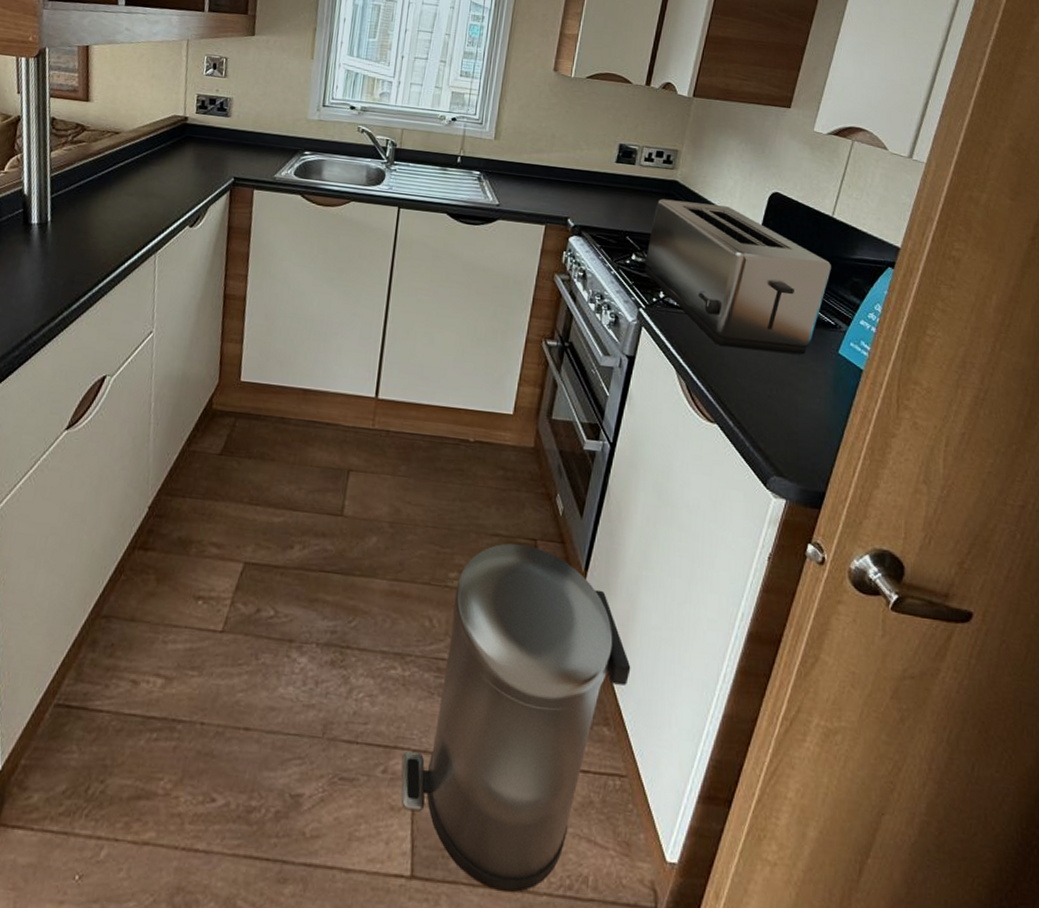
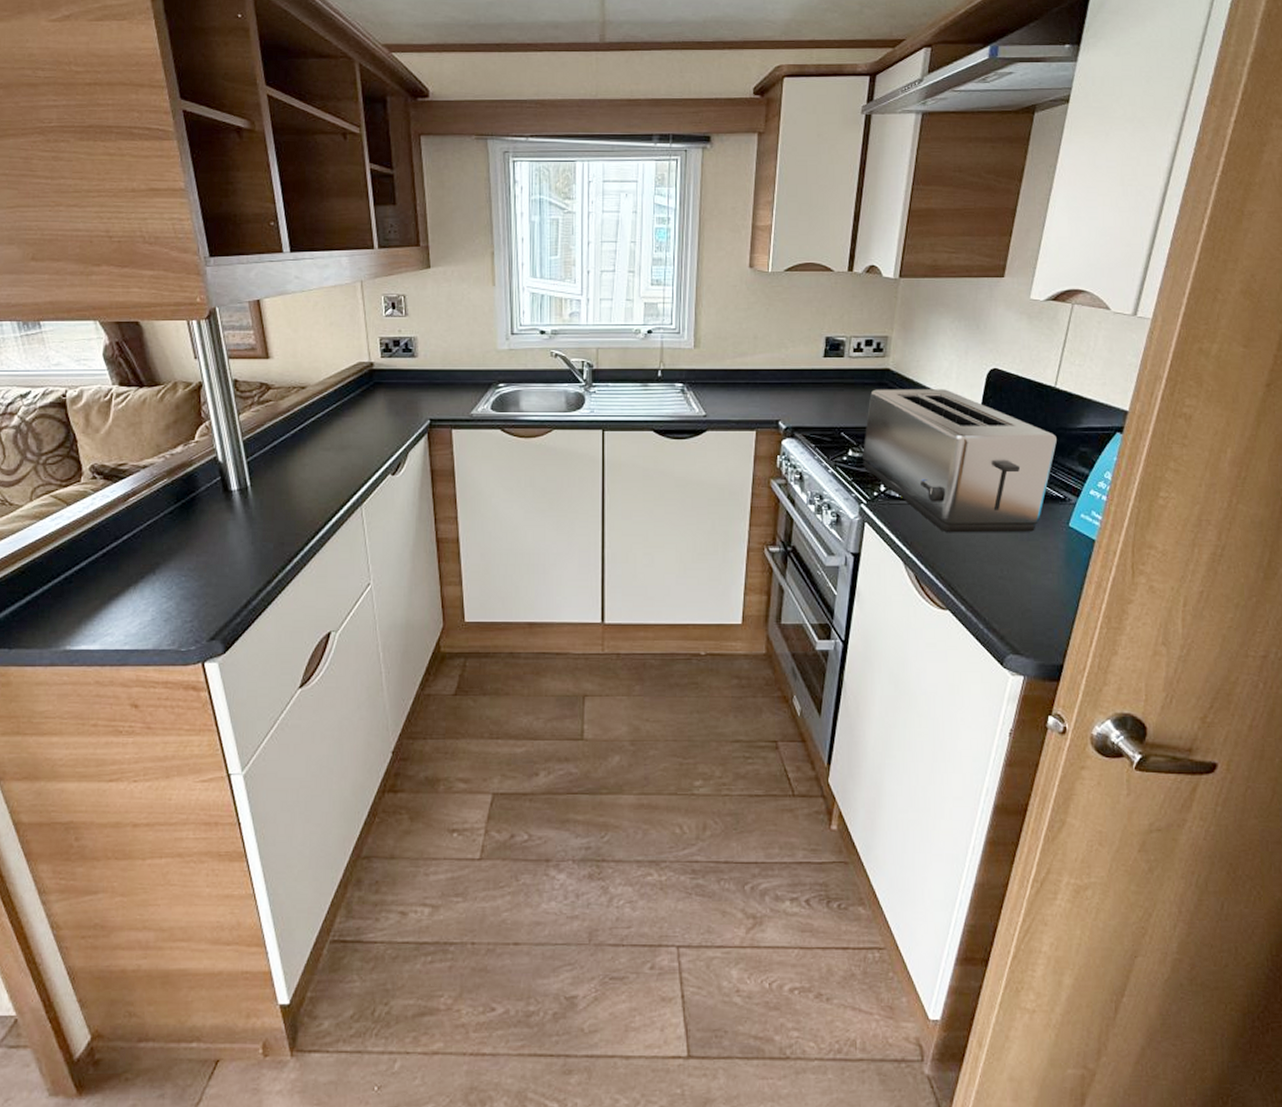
pedal bin: present [401,543,631,892] -> none [667,748,881,1060]

